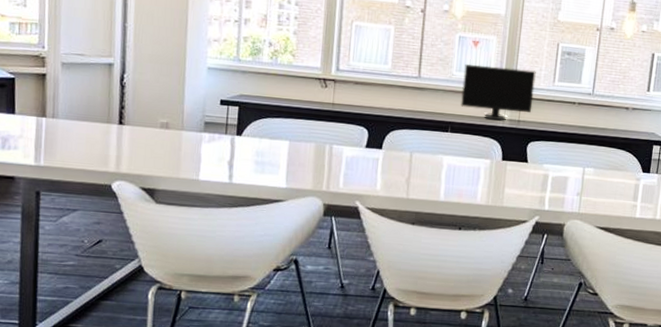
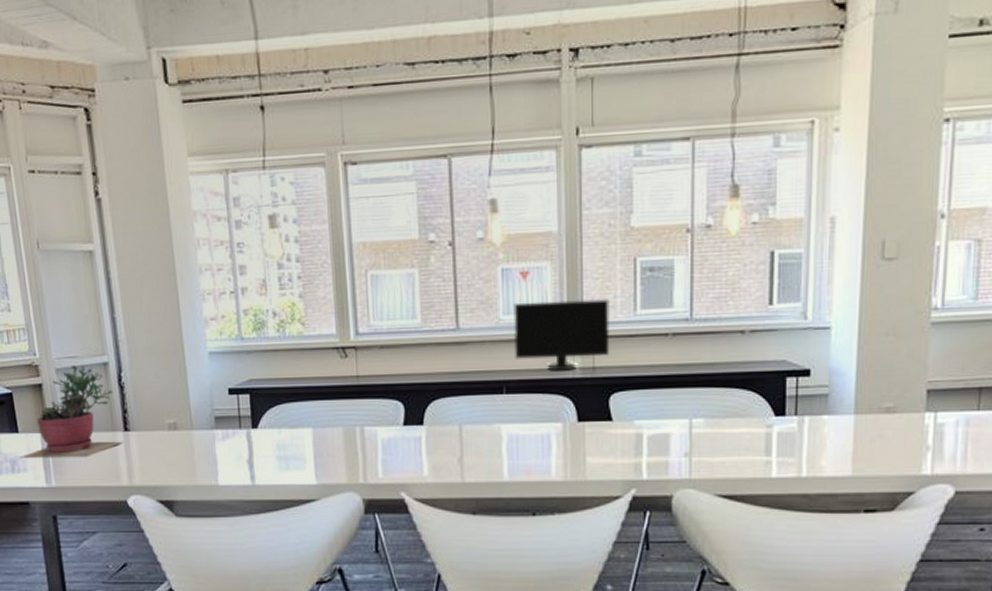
succulent plant: none [12,61,116,144] -> present [20,364,123,459]

